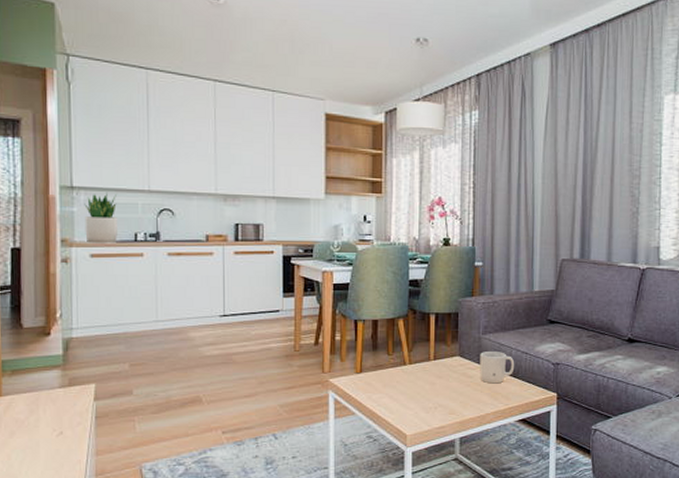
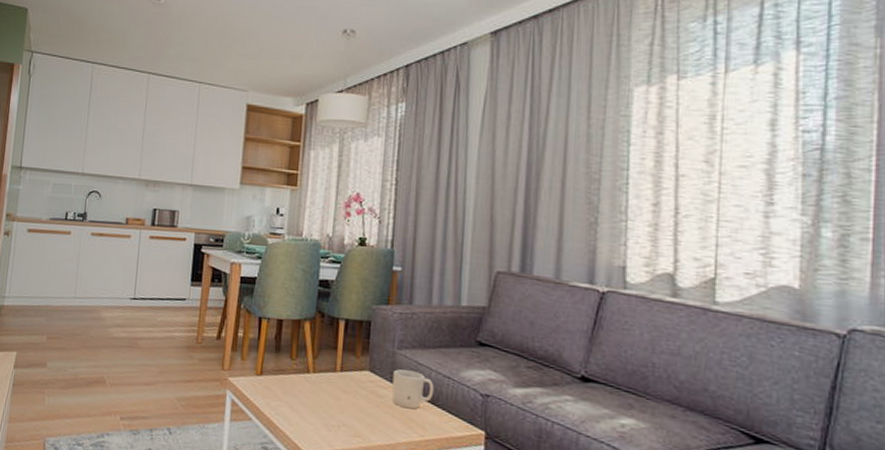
planter: present [84,192,118,244] -> none [26,172,55,221]

